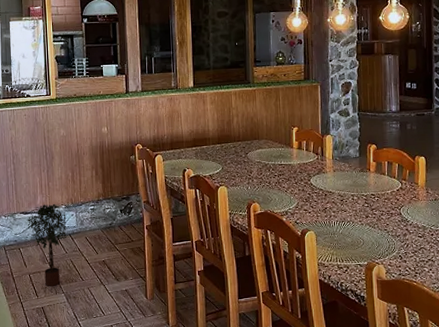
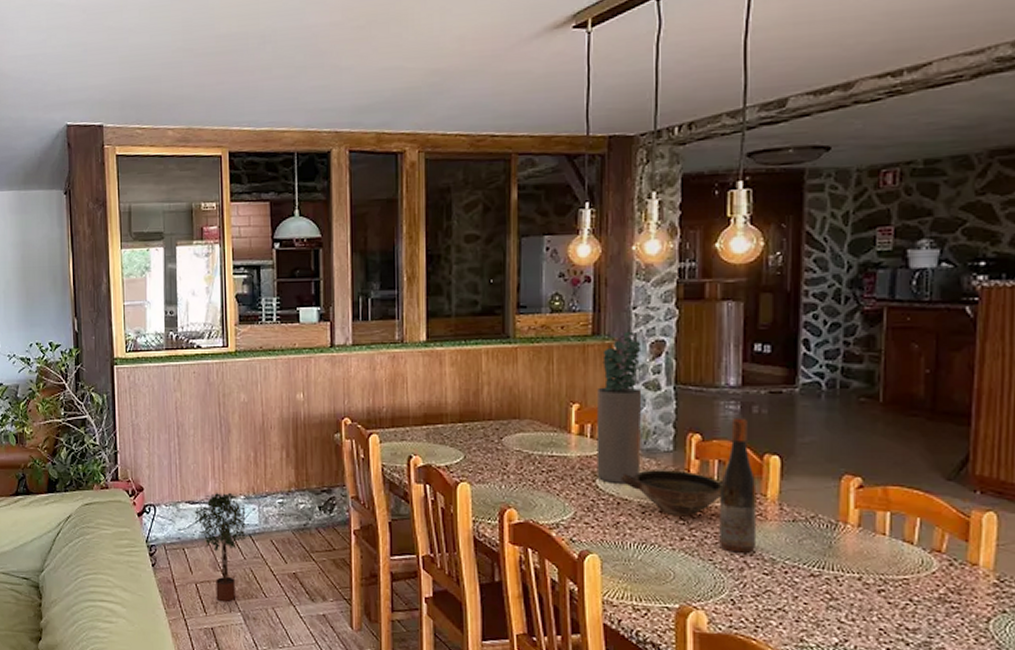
vase: none [308,73,339,181] -> present [596,326,642,483]
bowl: none [326,170,391,202] -> present [620,470,722,517]
wine bottle: none [389,131,414,224] -> present [719,416,757,553]

